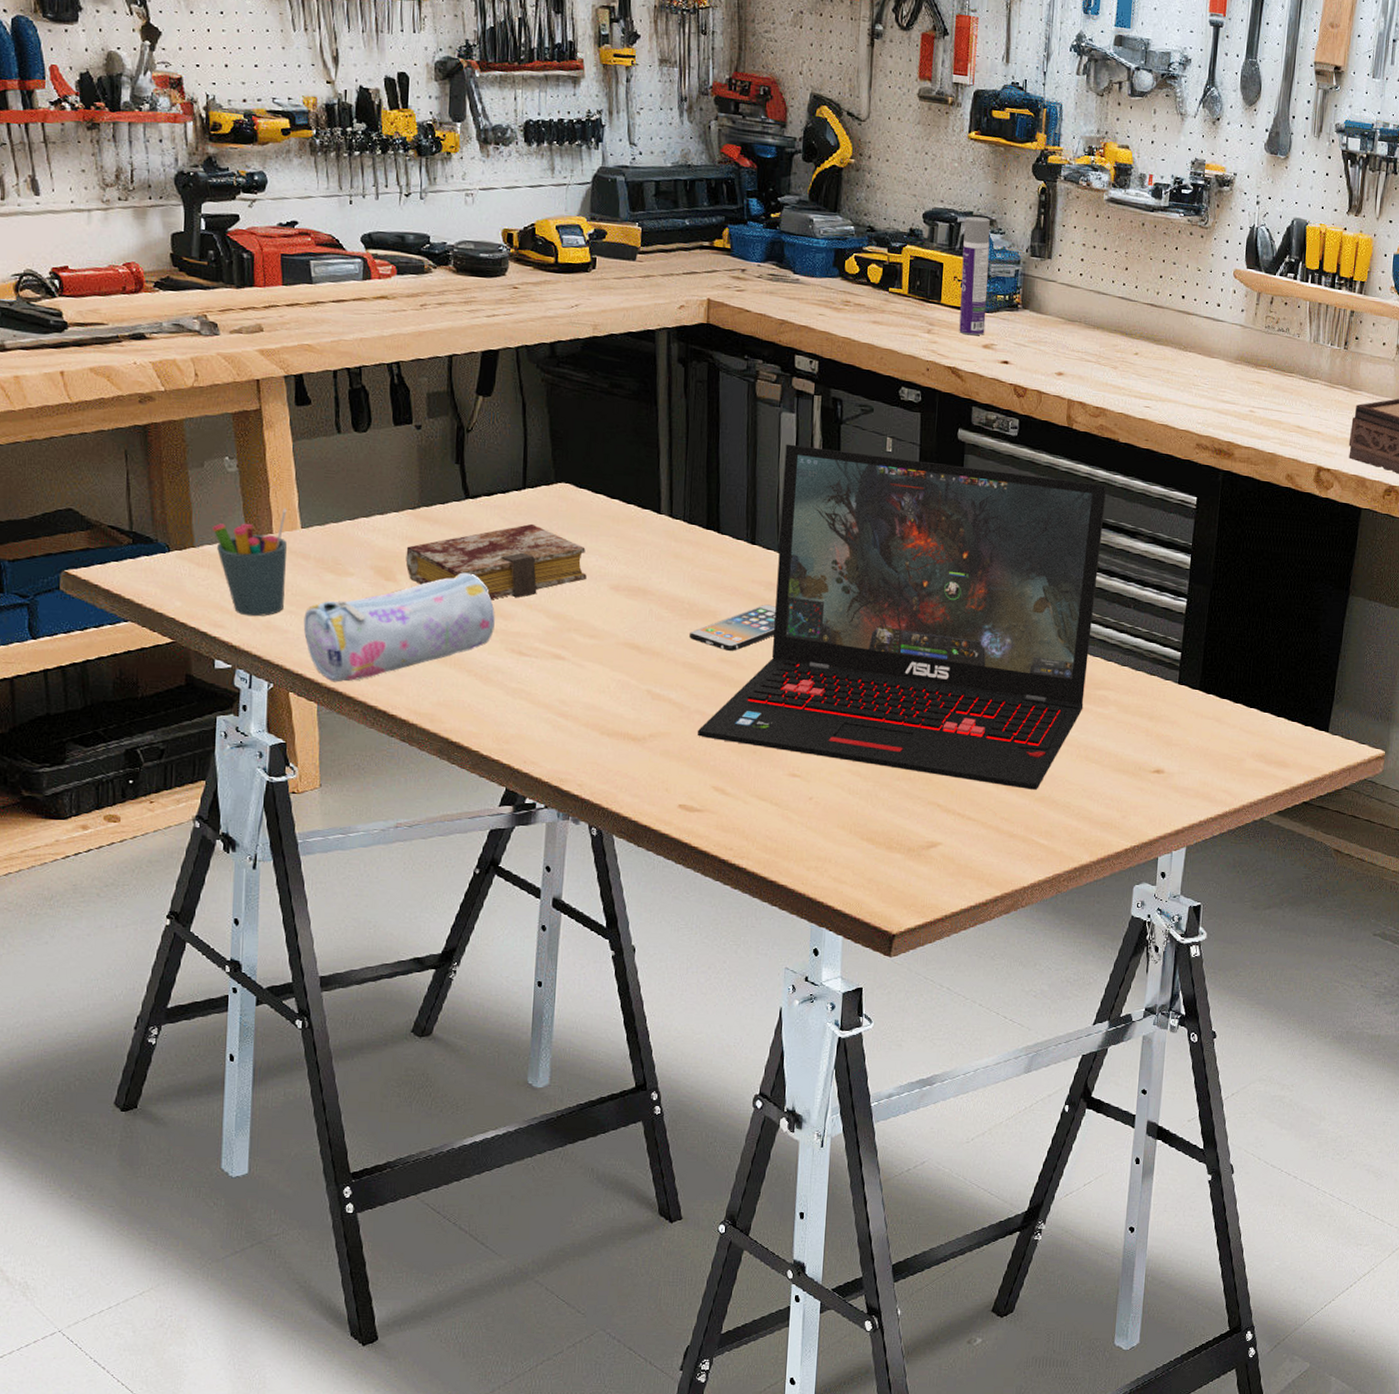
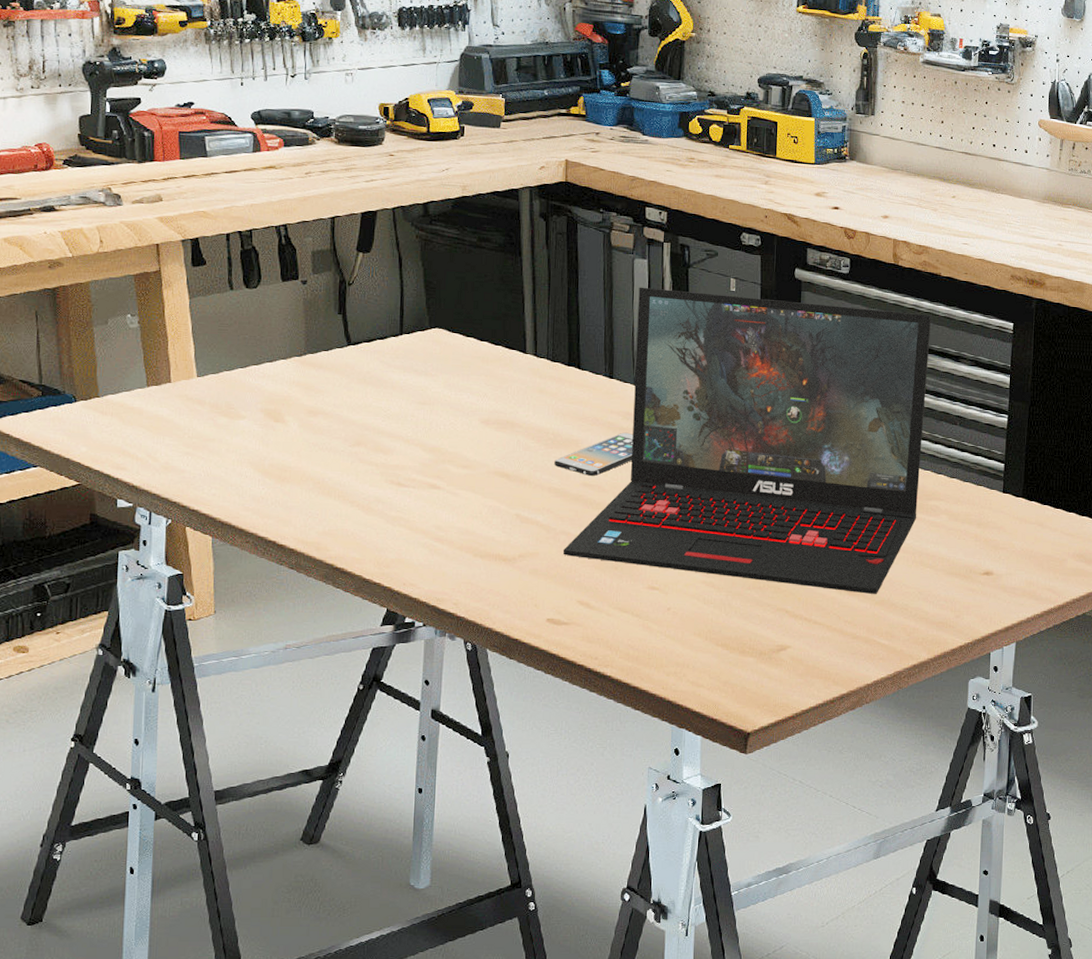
pen holder: present [212,507,288,617] -> none [115,358,185,459]
pencil case: present [303,572,495,683] -> none [199,412,376,517]
book: present [405,523,587,600] -> none [293,366,459,437]
spray can: present [959,216,991,336] -> none [793,80,819,186]

